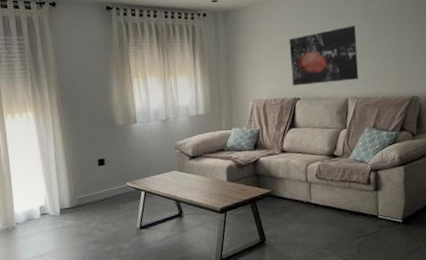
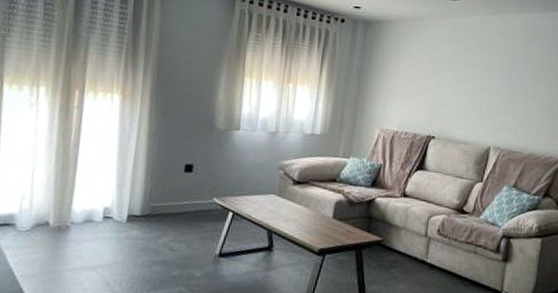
wall art: present [289,26,359,86] -> none [429,65,512,128]

